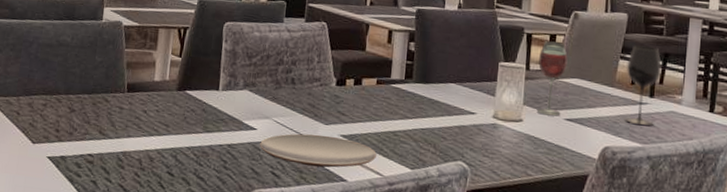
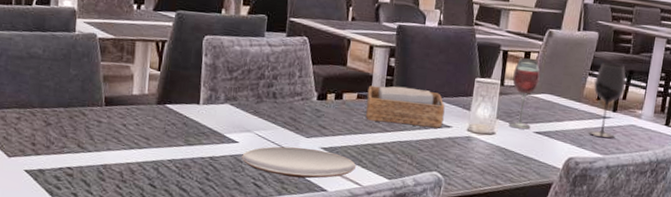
napkin holder: none [386,70,468,115] -> present [366,85,445,128]

